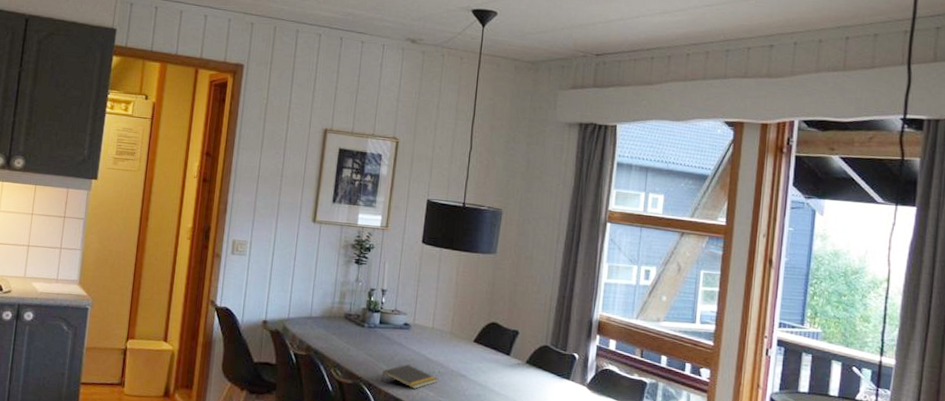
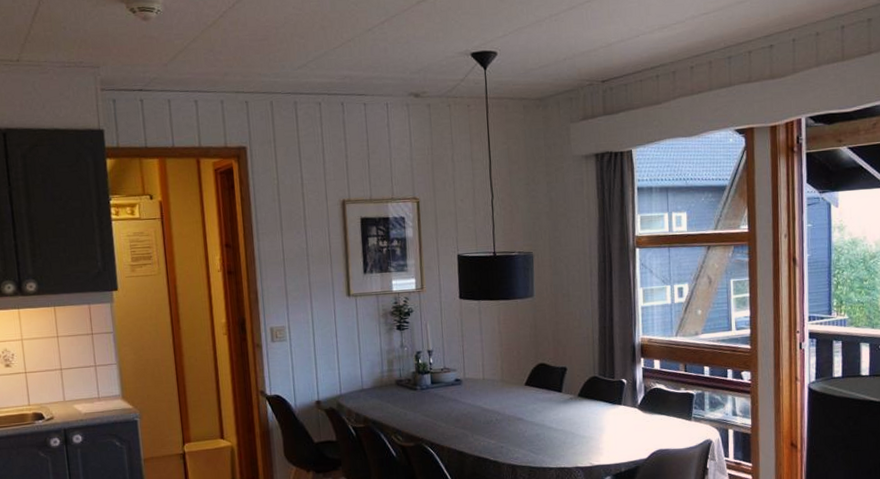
notepad: present [381,364,439,389] -> none [441,418,497,440]

